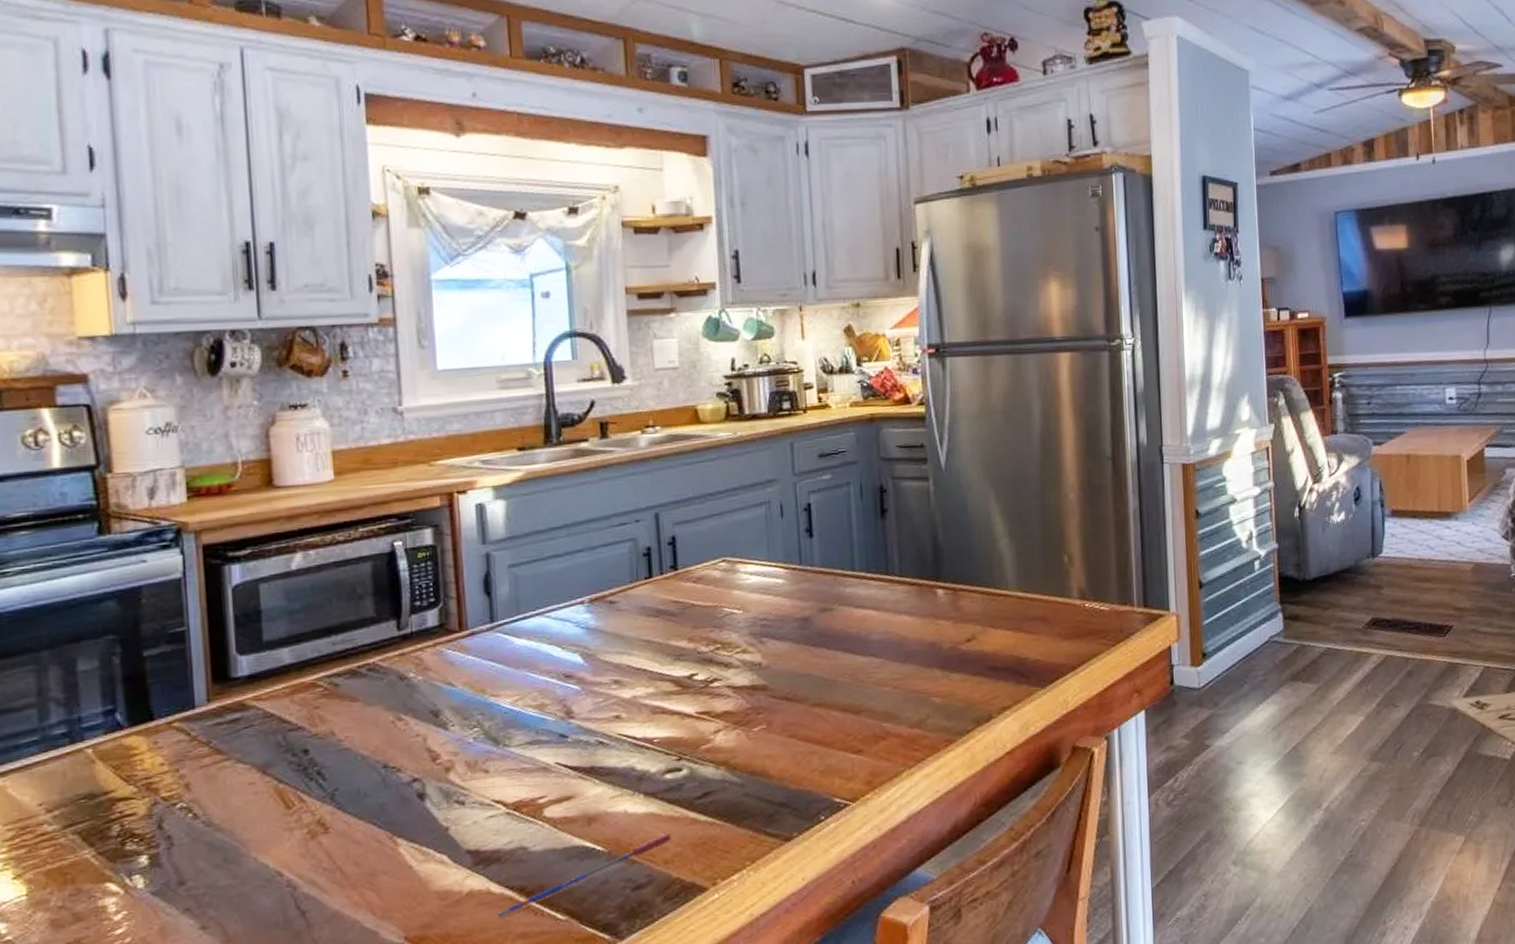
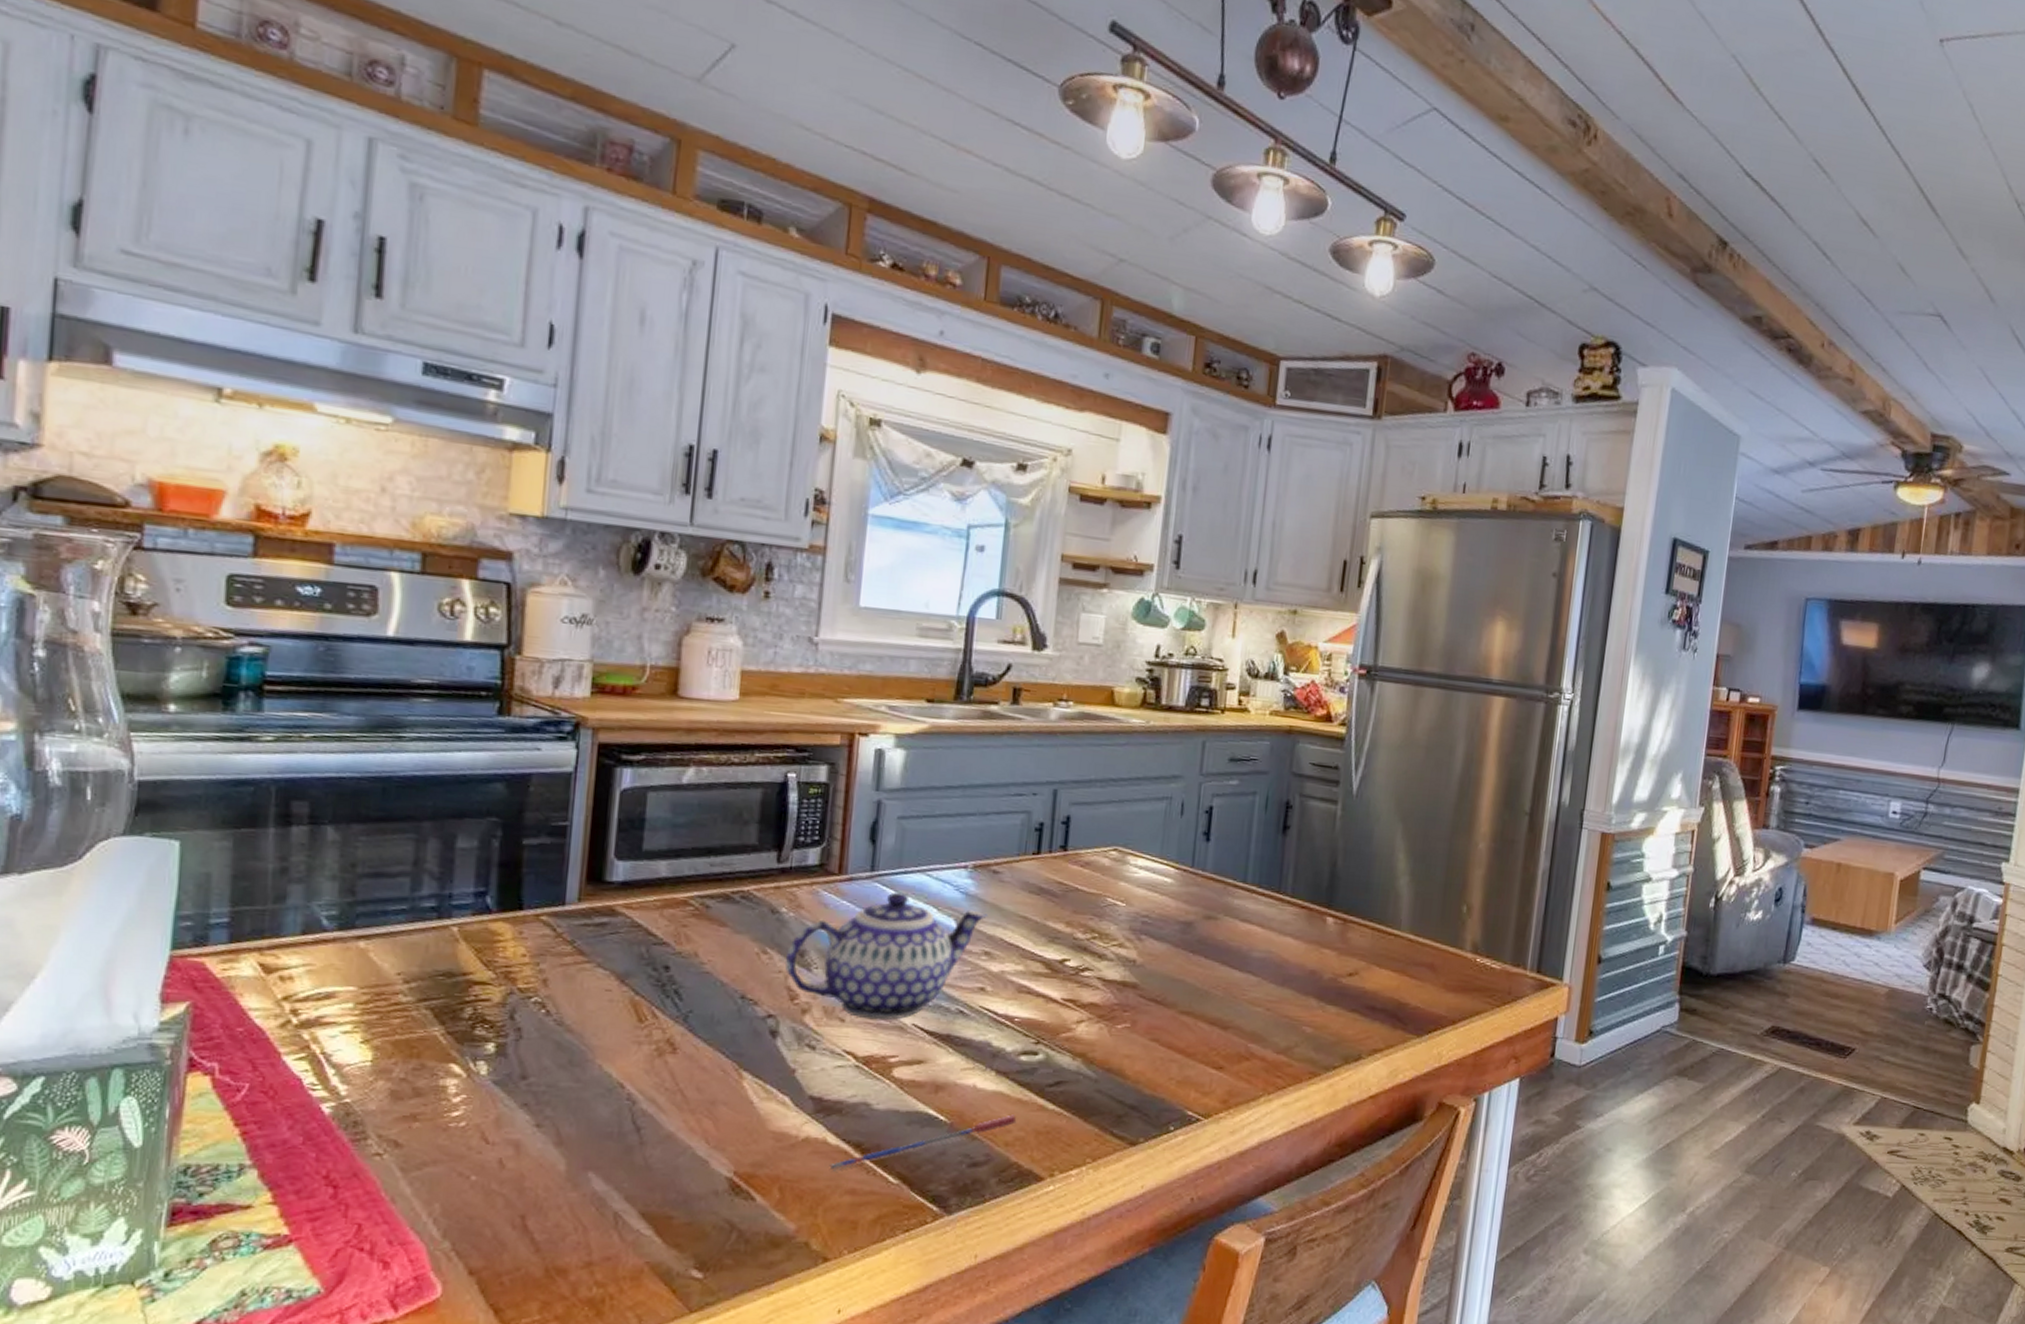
teapot: none [421,637,612,766] -> present [784,892,988,1020]

